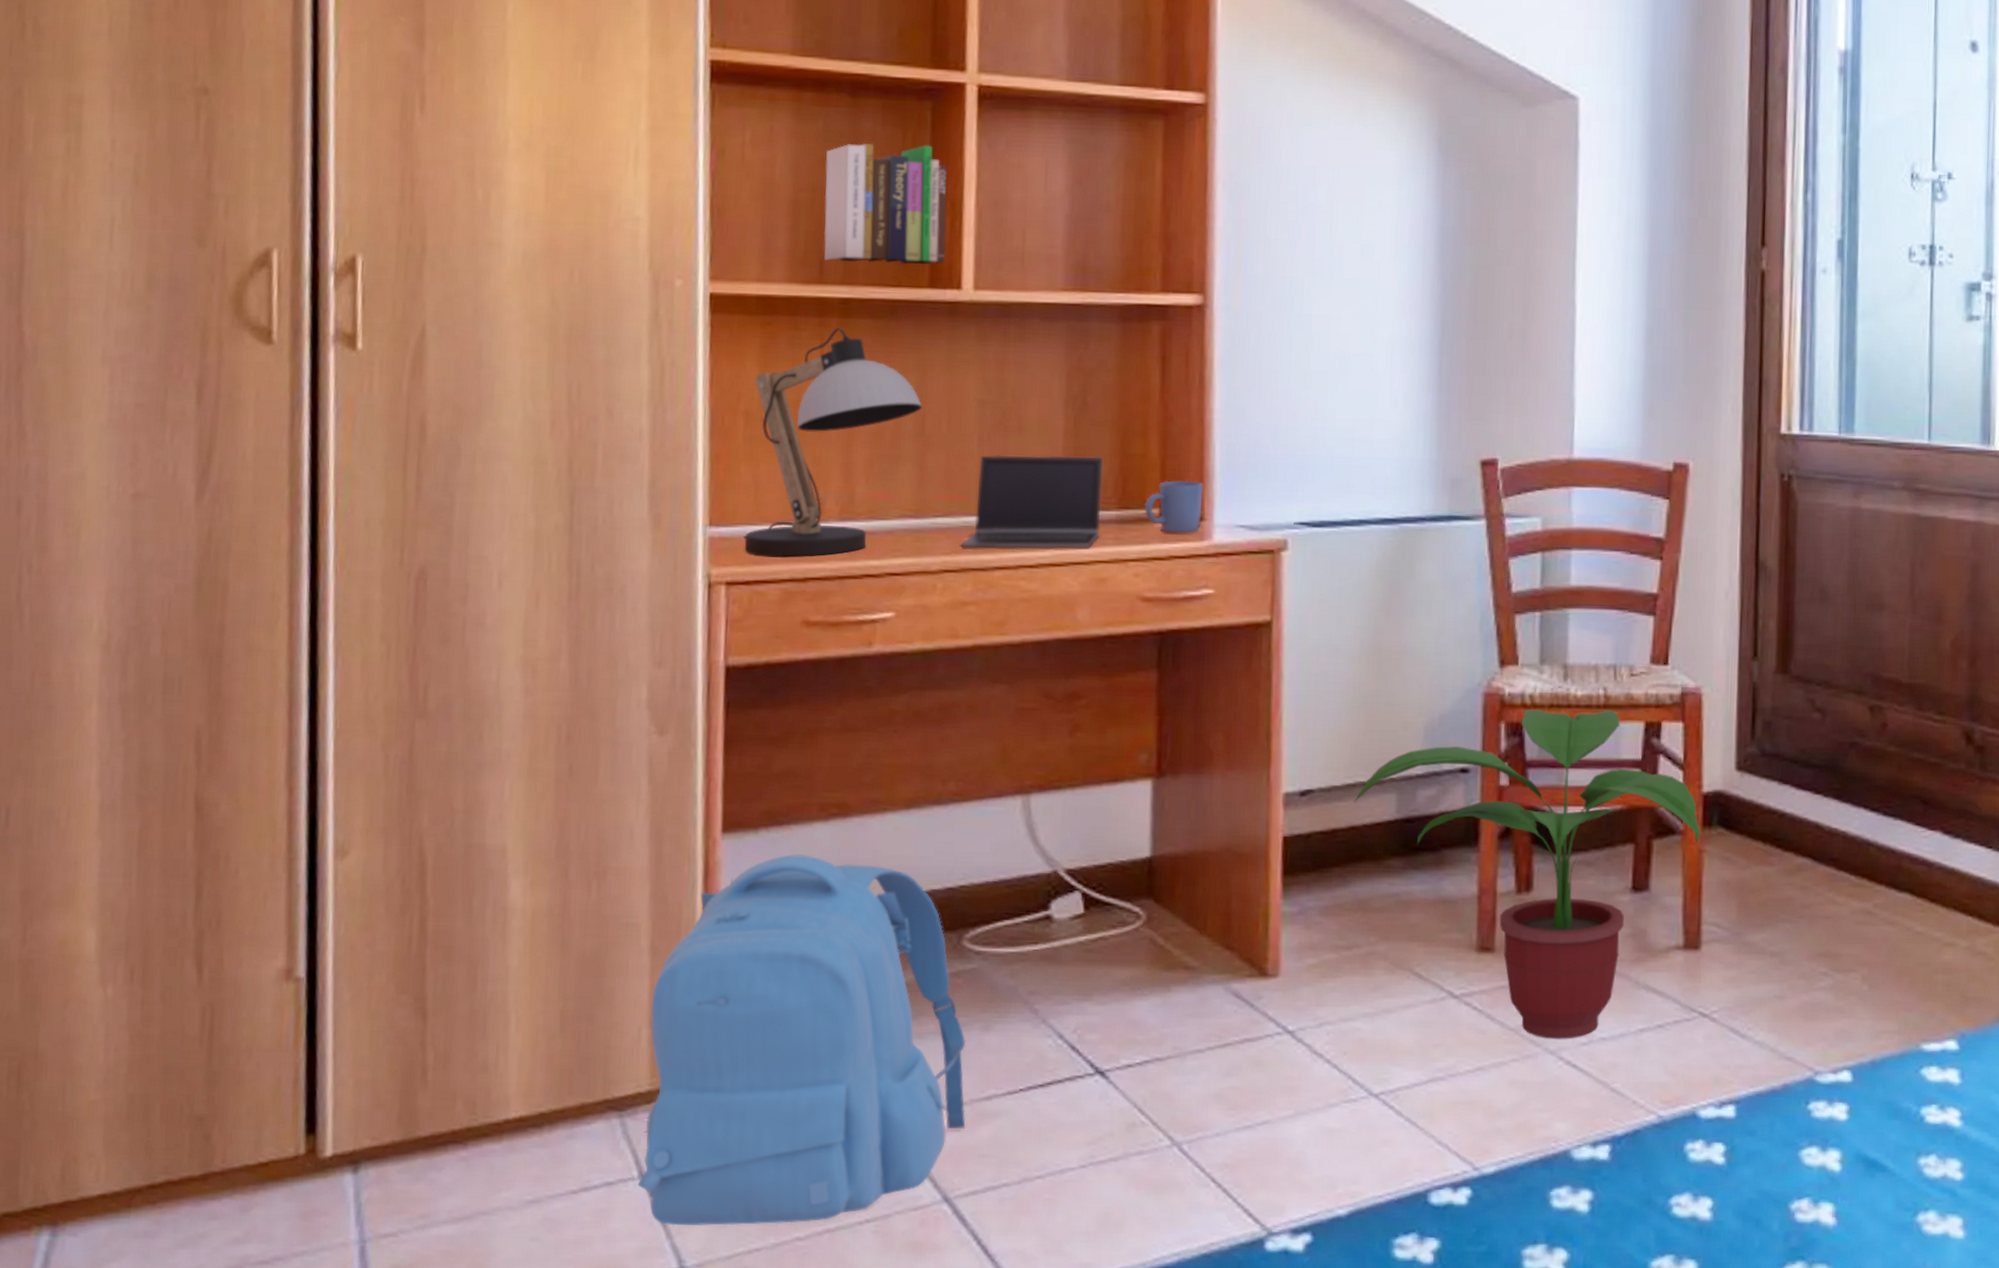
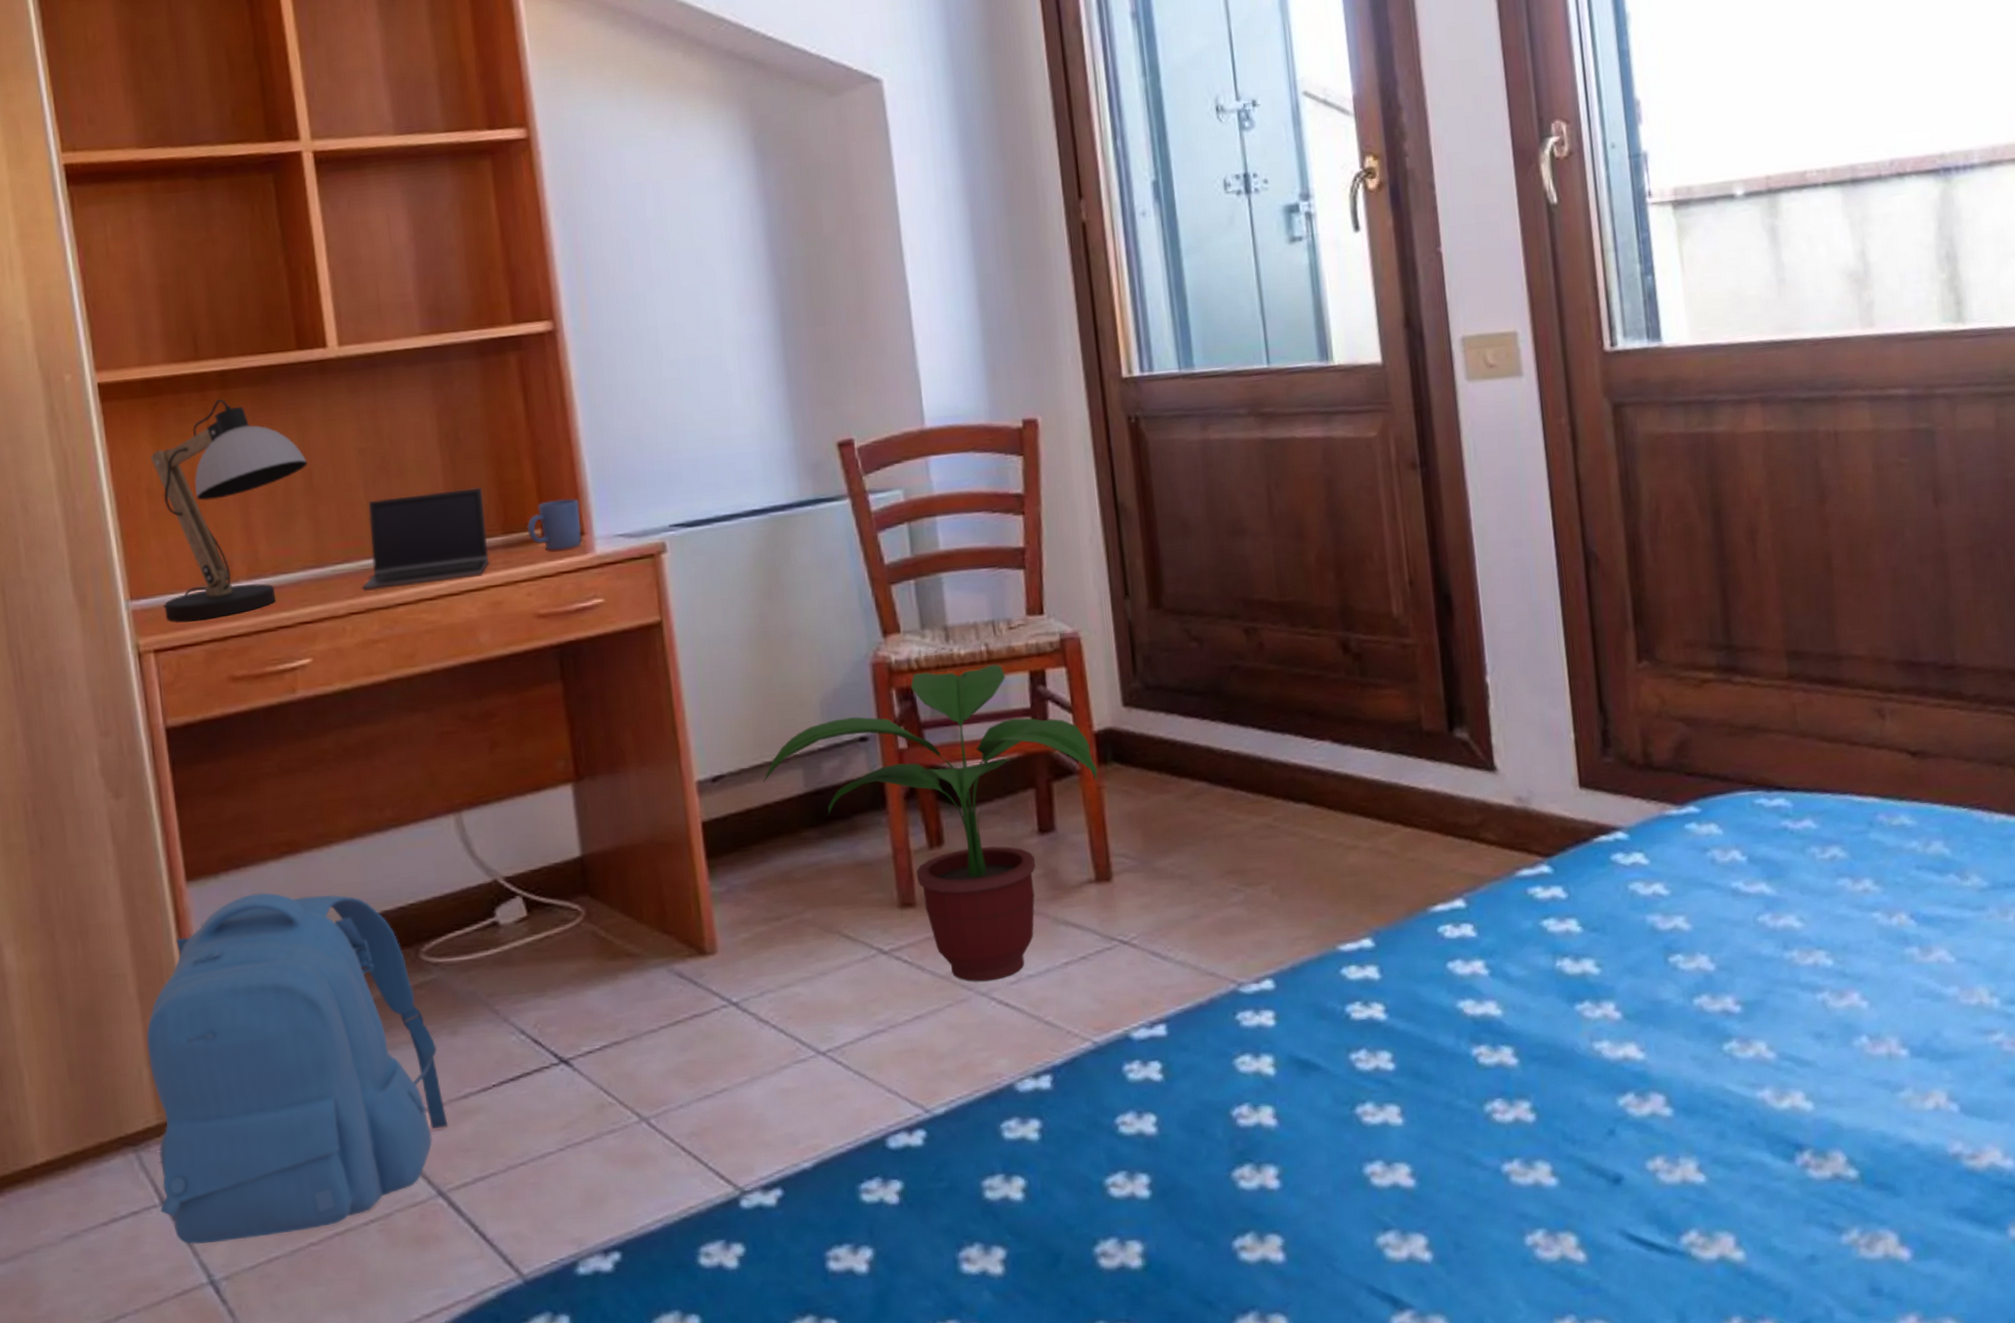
books: present [823,143,948,265] -> none [183,215,308,338]

